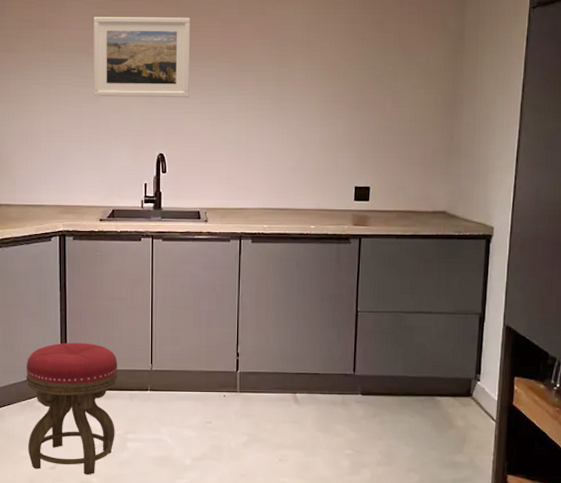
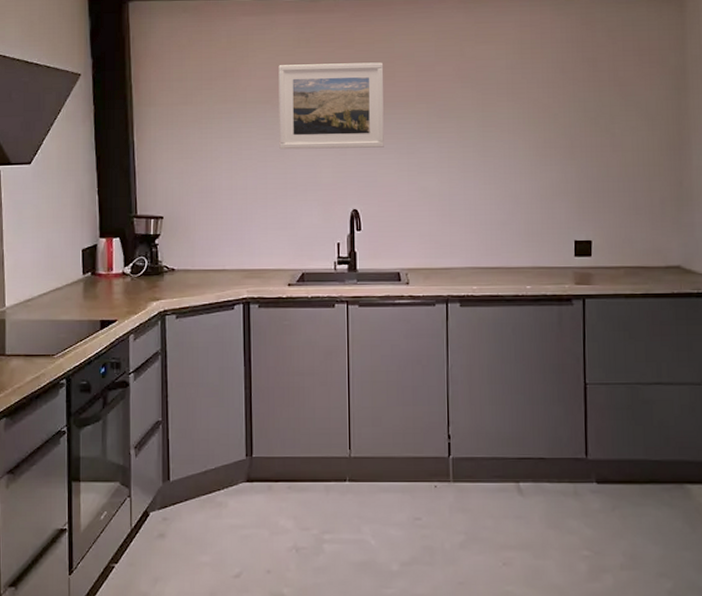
stool: present [26,342,118,475] -> none [206,425,311,585]

